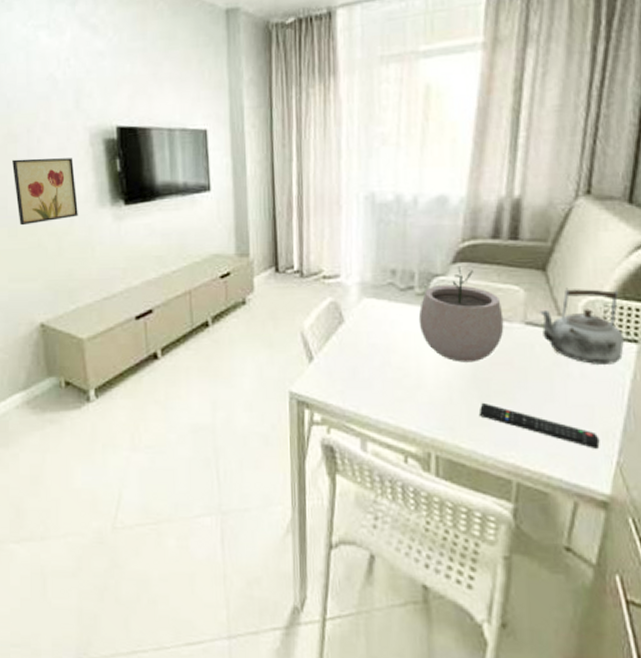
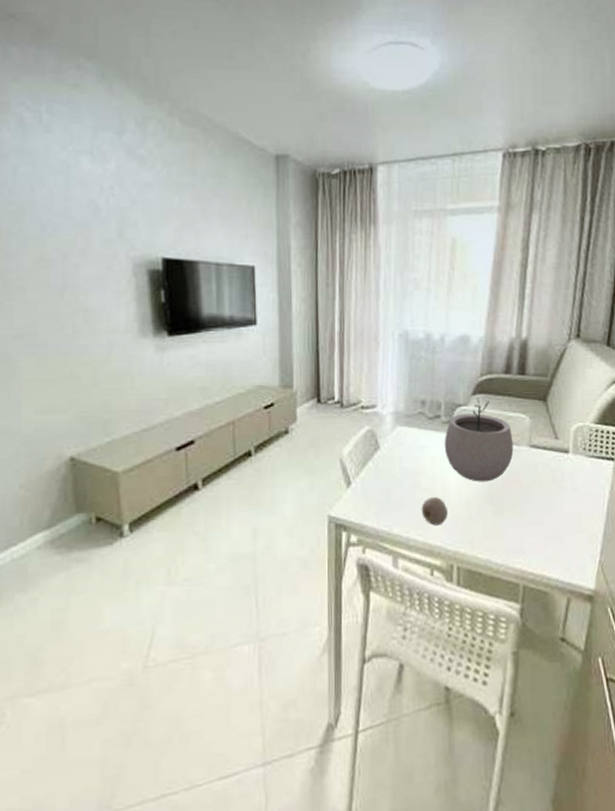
wall art: present [12,158,78,226] -> none [44,285,117,355]
fruit: none [392,376,425,409] -> present [421,496,449,526]
remote control: present [478,402,600,450] -> none [493,516,587,552]
kettle: present [538,288,625,364] -> none [540,415,605,480]

